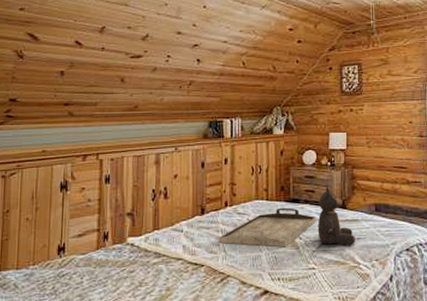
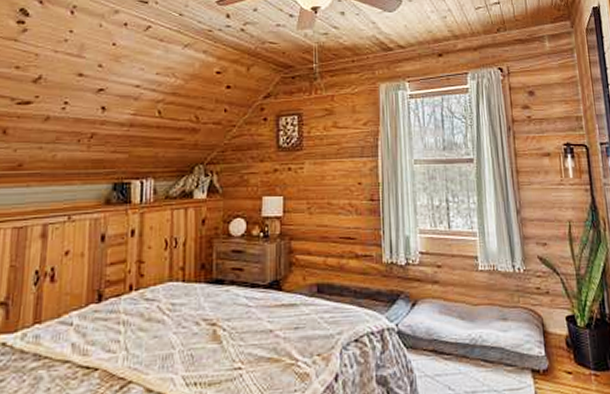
serving tray: present [219,207,316,248] -> none [119,290,244,342]
teddy bear: present [317,185,355,246] -> none [246,261,293,337]

